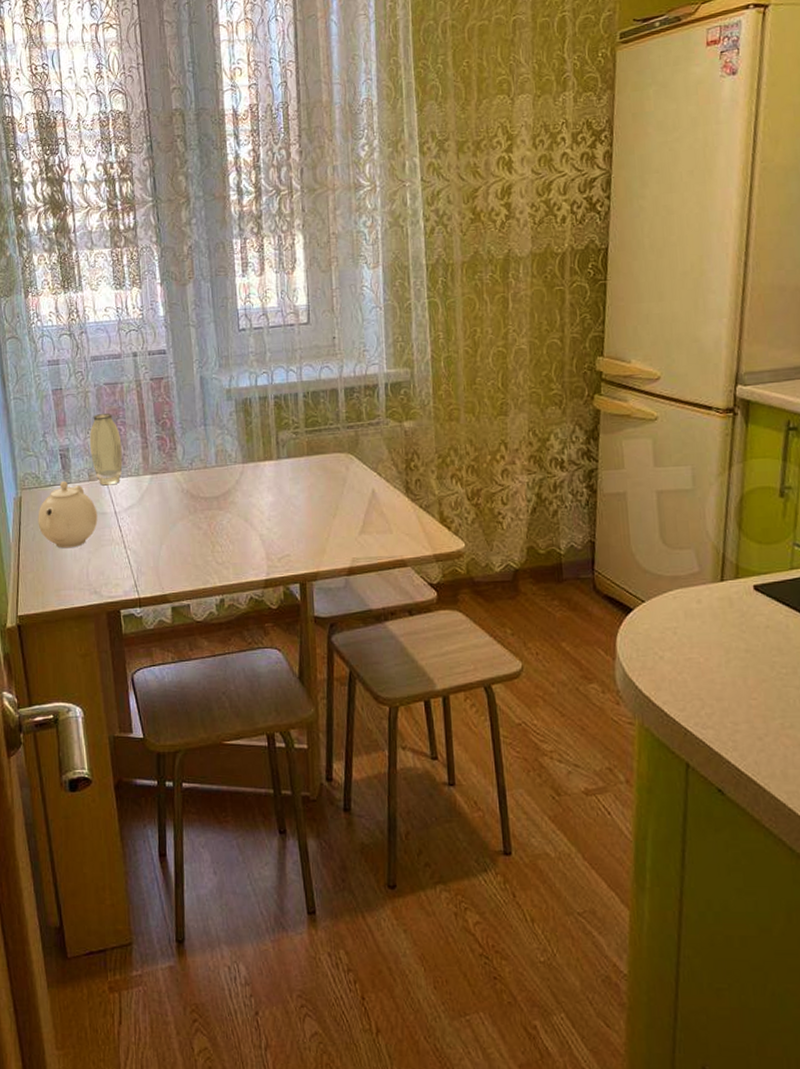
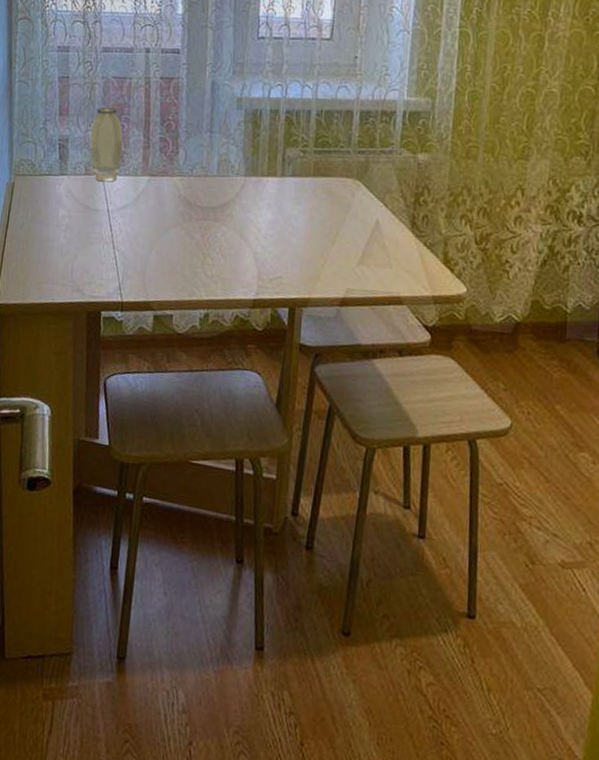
teapot: present [37,480,98,549] -> none [28,171,90,242]

